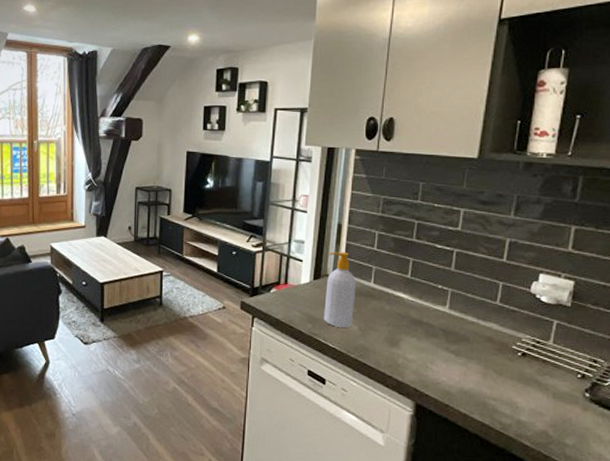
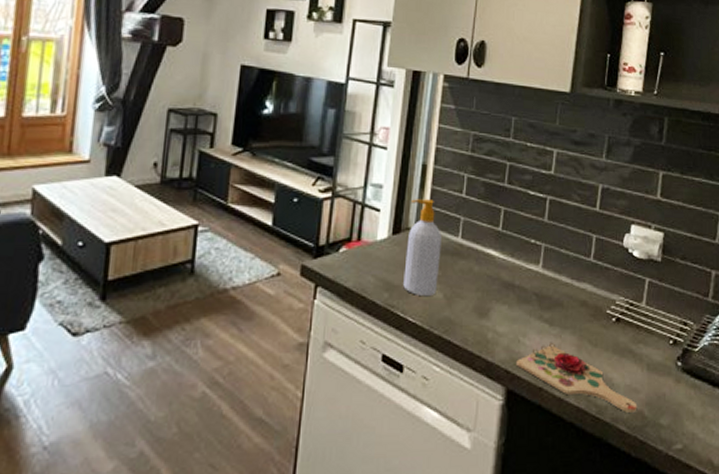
cutting board: none [424,369,542,431] -> present [516,342,637,412]

